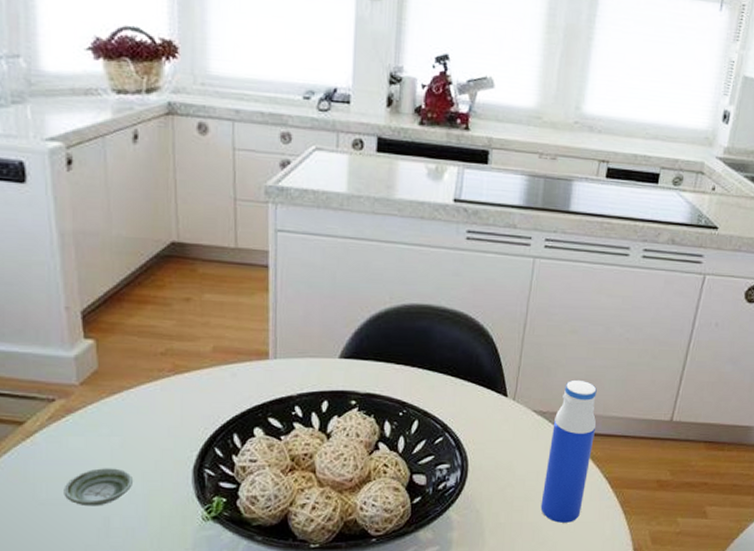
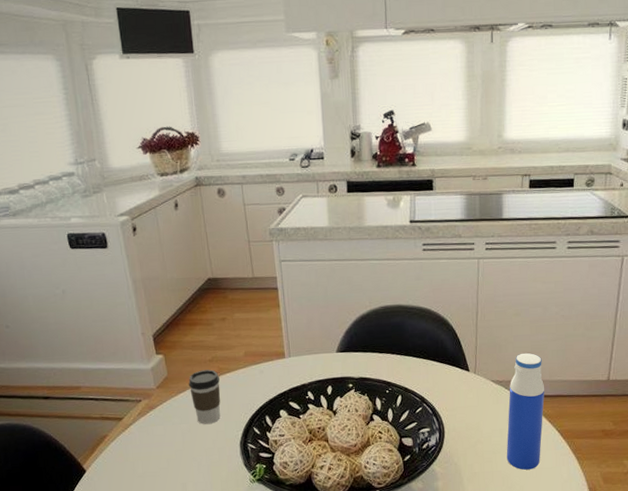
saucer: present [64,468,132,507] -> none [153,447,199,477]
coffee cup: none [127,365,173,439] -> present [188,369,221,424]

